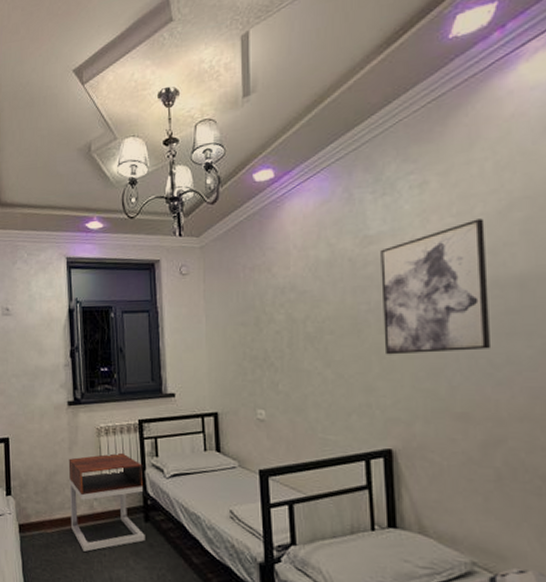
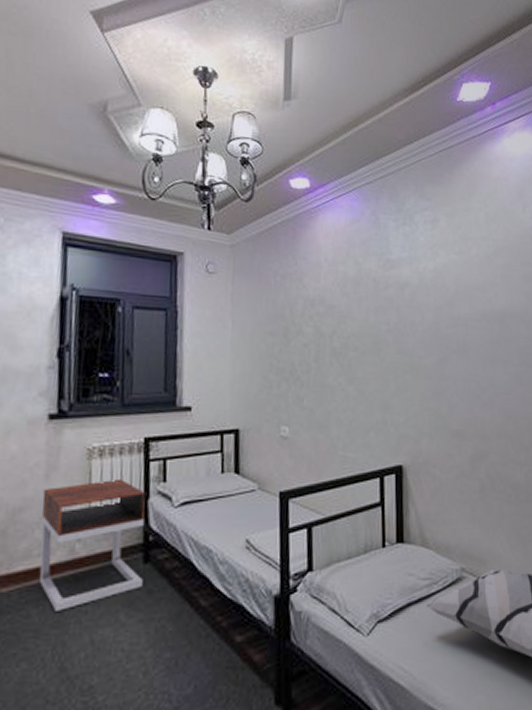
wall art: present [380,218,492,355] -> none [399,259,480,375]

